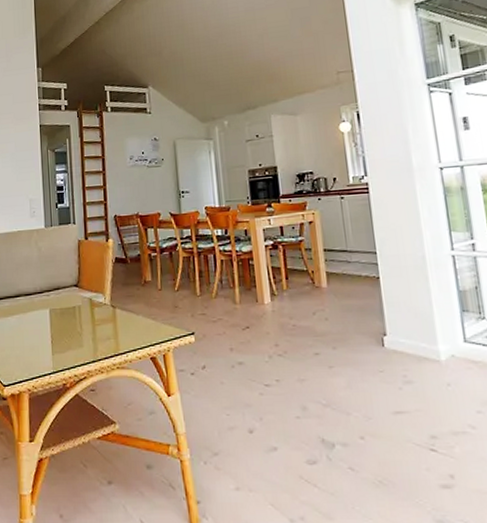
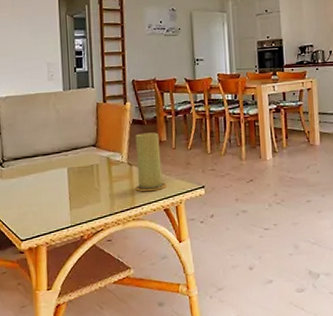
candle: none [118,272,153,336] -> present [134,132,167,191]

